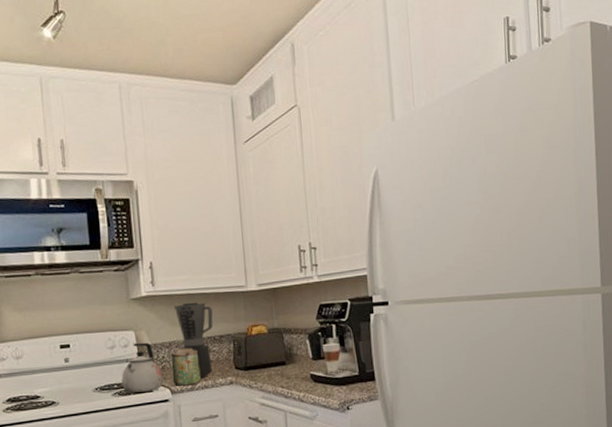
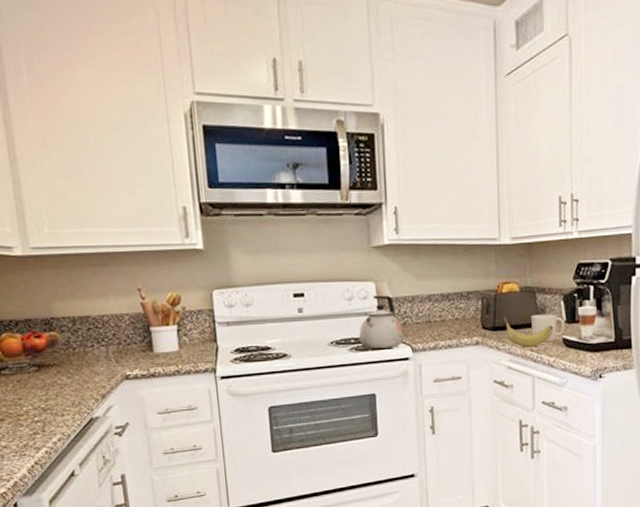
canister: present [170,348,201,386] -> none [413,304,445,344]
blender: present [173,302,213,379] -> none [418,253,461,338]
fruit: none [254,356,302,385] -> present [504,316,554,347]
mug: none [280,352,312,379] -> present [531,314,565,343]

